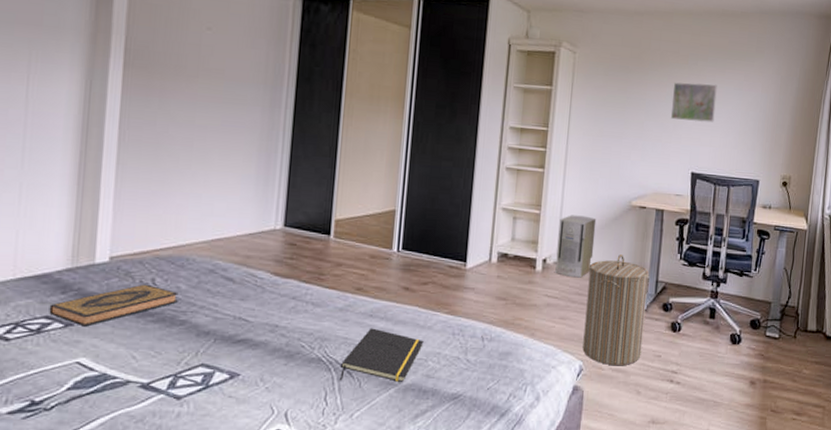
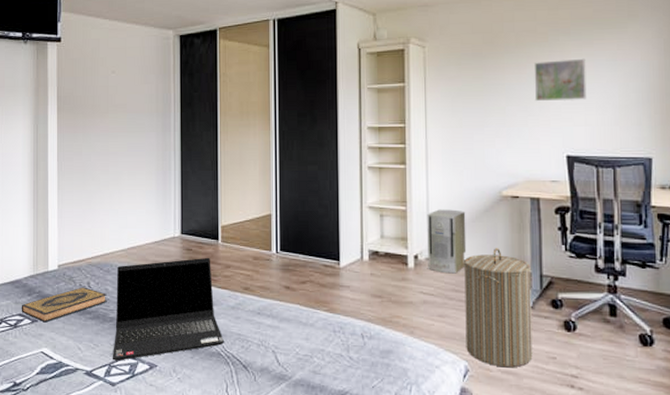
laptop computer: none [179,253,327,371] -> present [112,257,224,361]
notepad: present [340,328,424,382] -> none [237,325,308,377]

